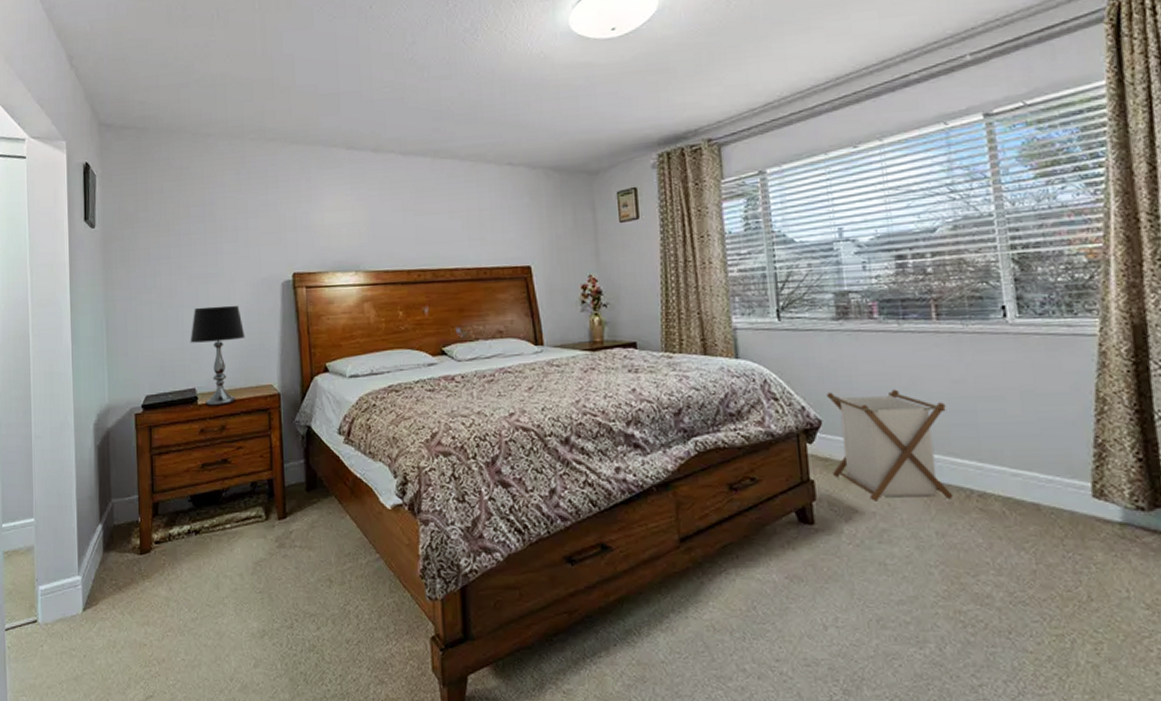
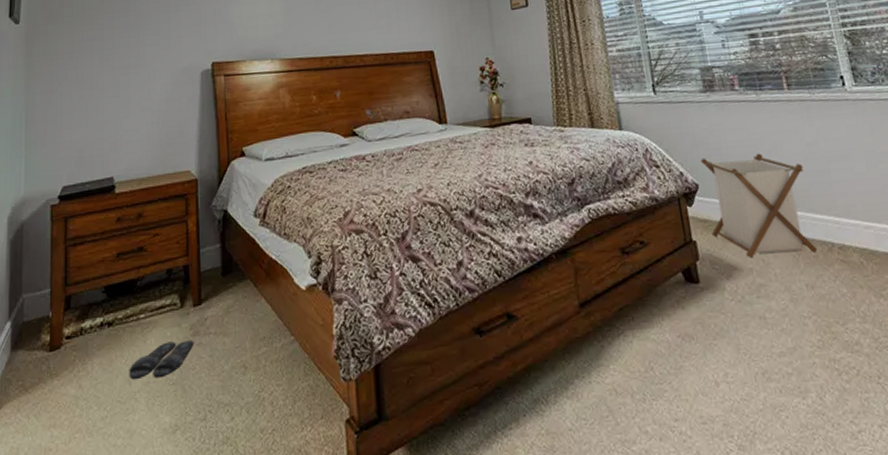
table lamp: present [190,305,245,406] -> none [109,94,164,195]
slippers: none [217,552,280,585] -> present [129,340,194,379]

